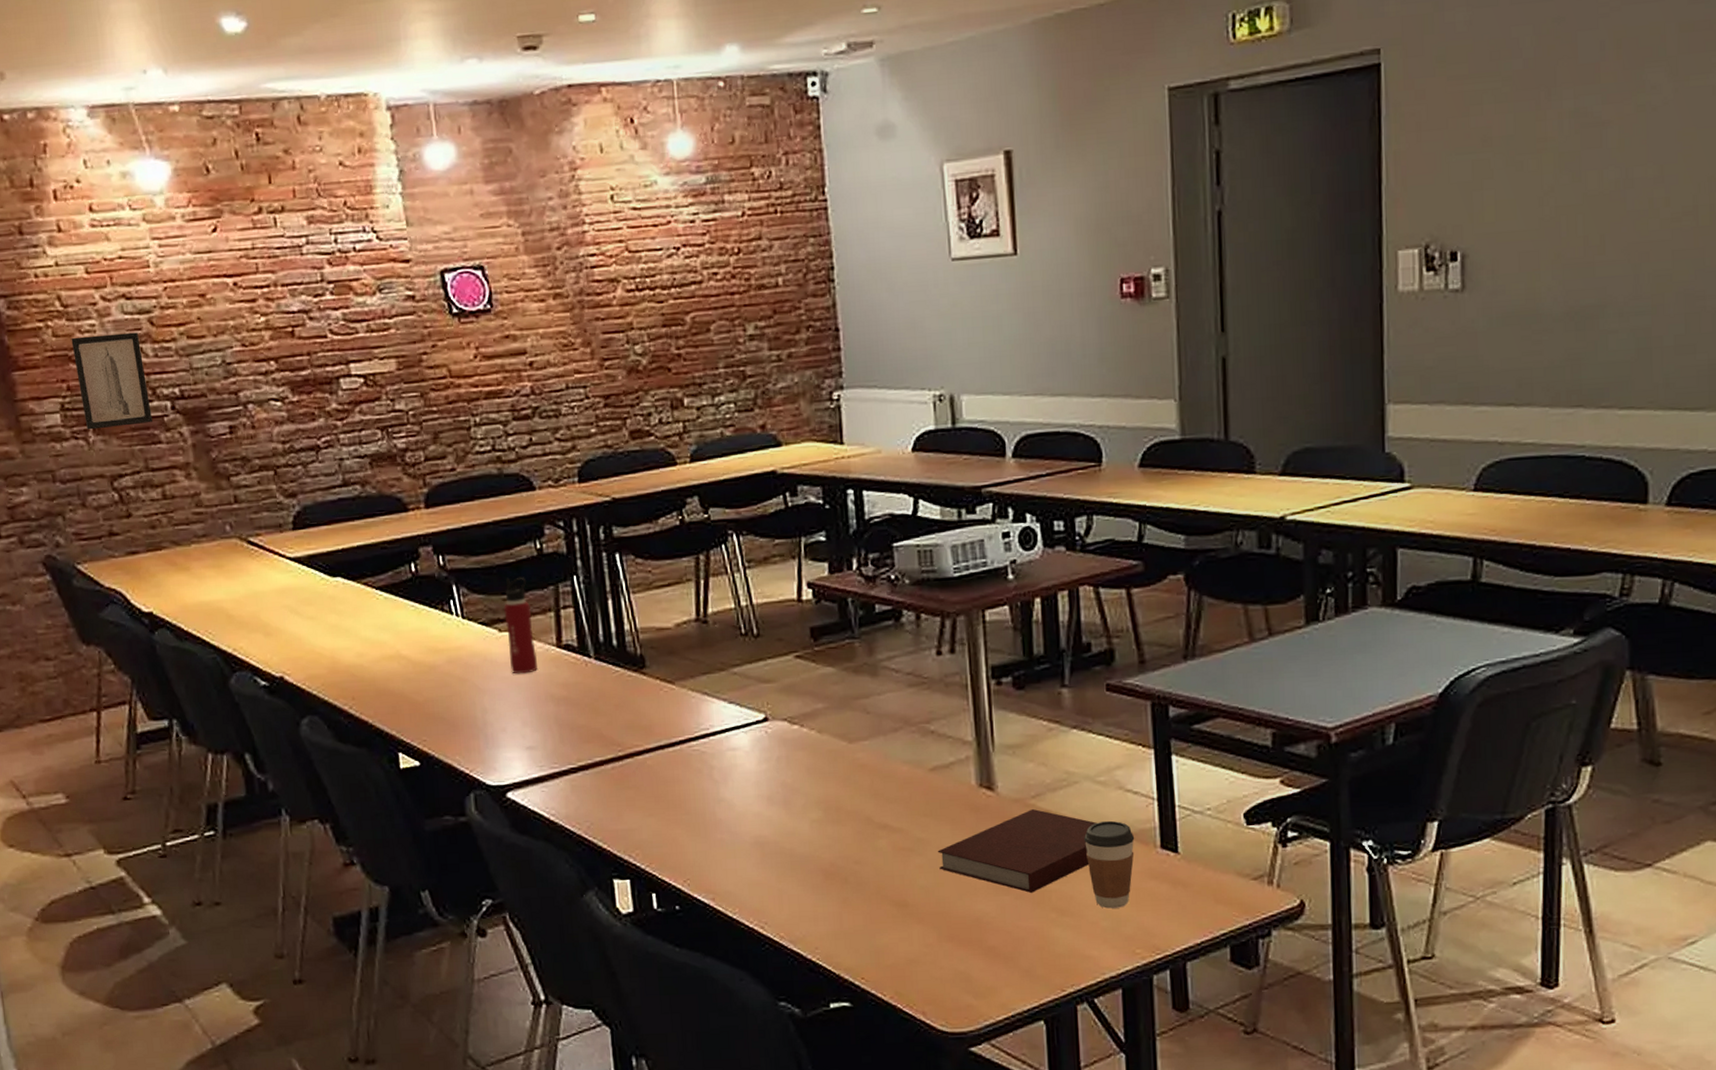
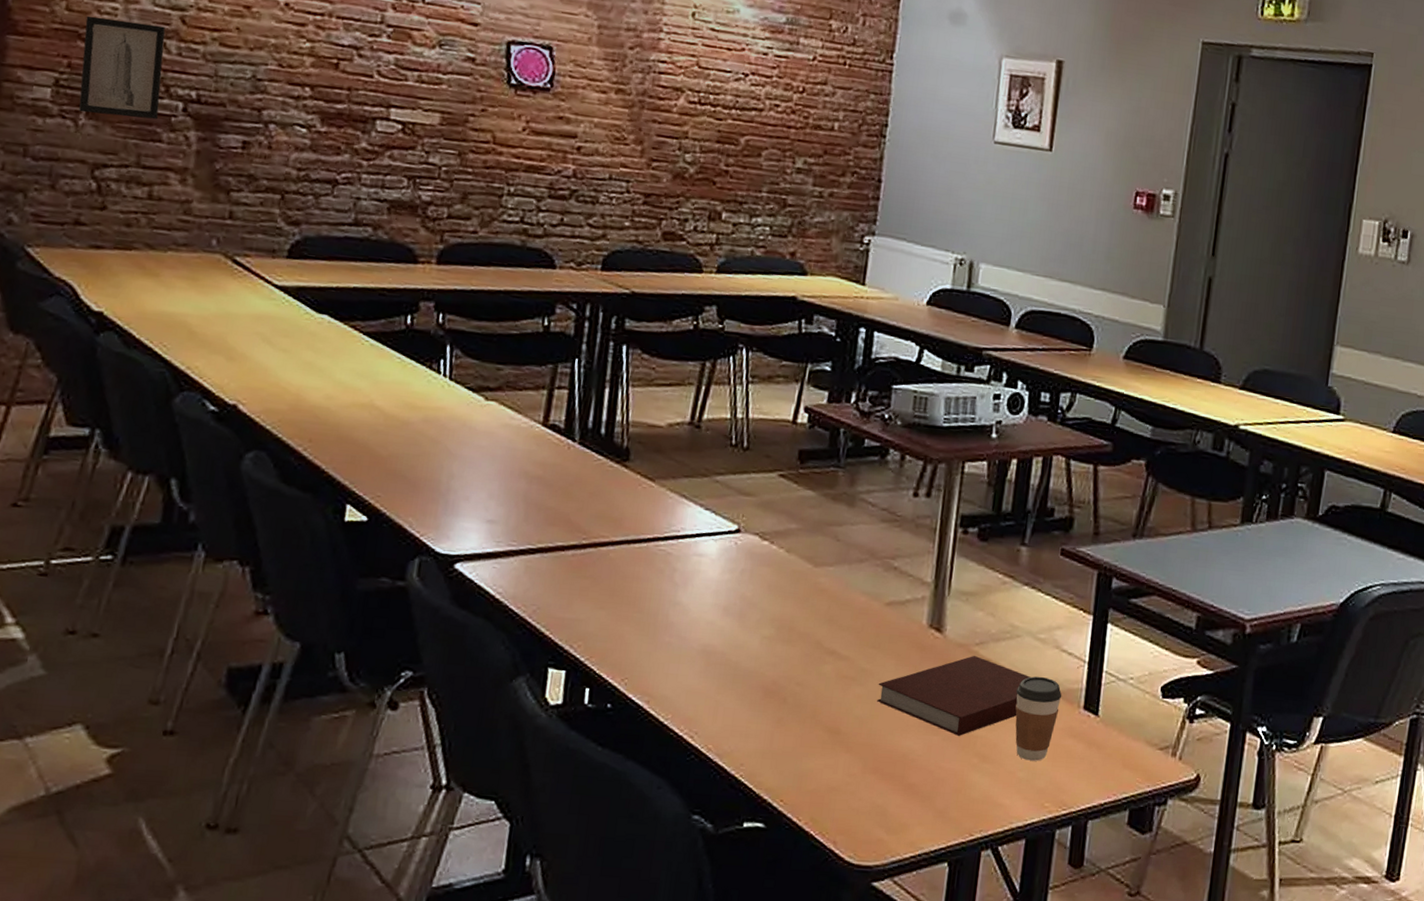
water bottle: present [504,578,537,674] -> none [489,349,526,446]

